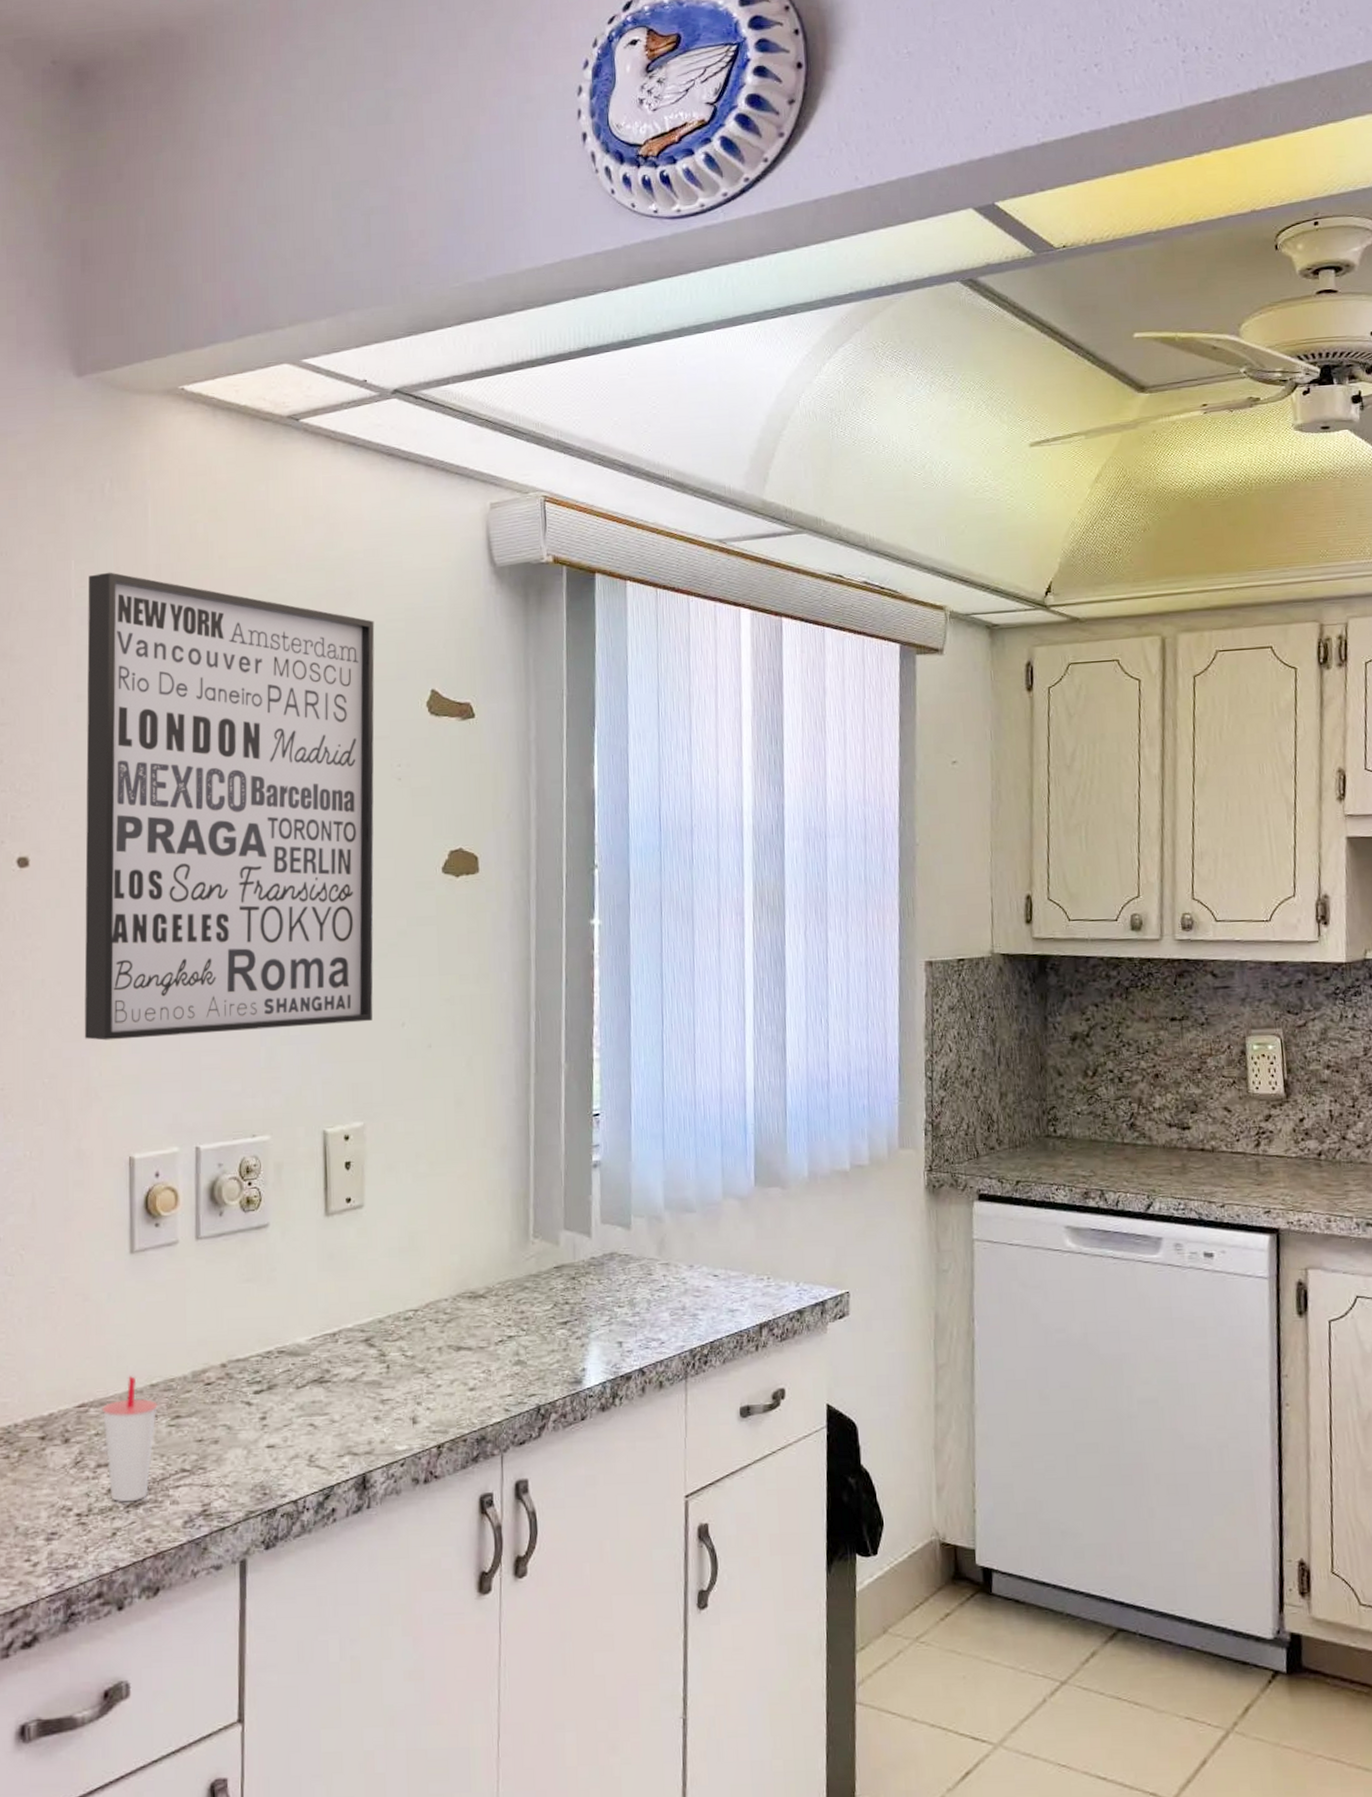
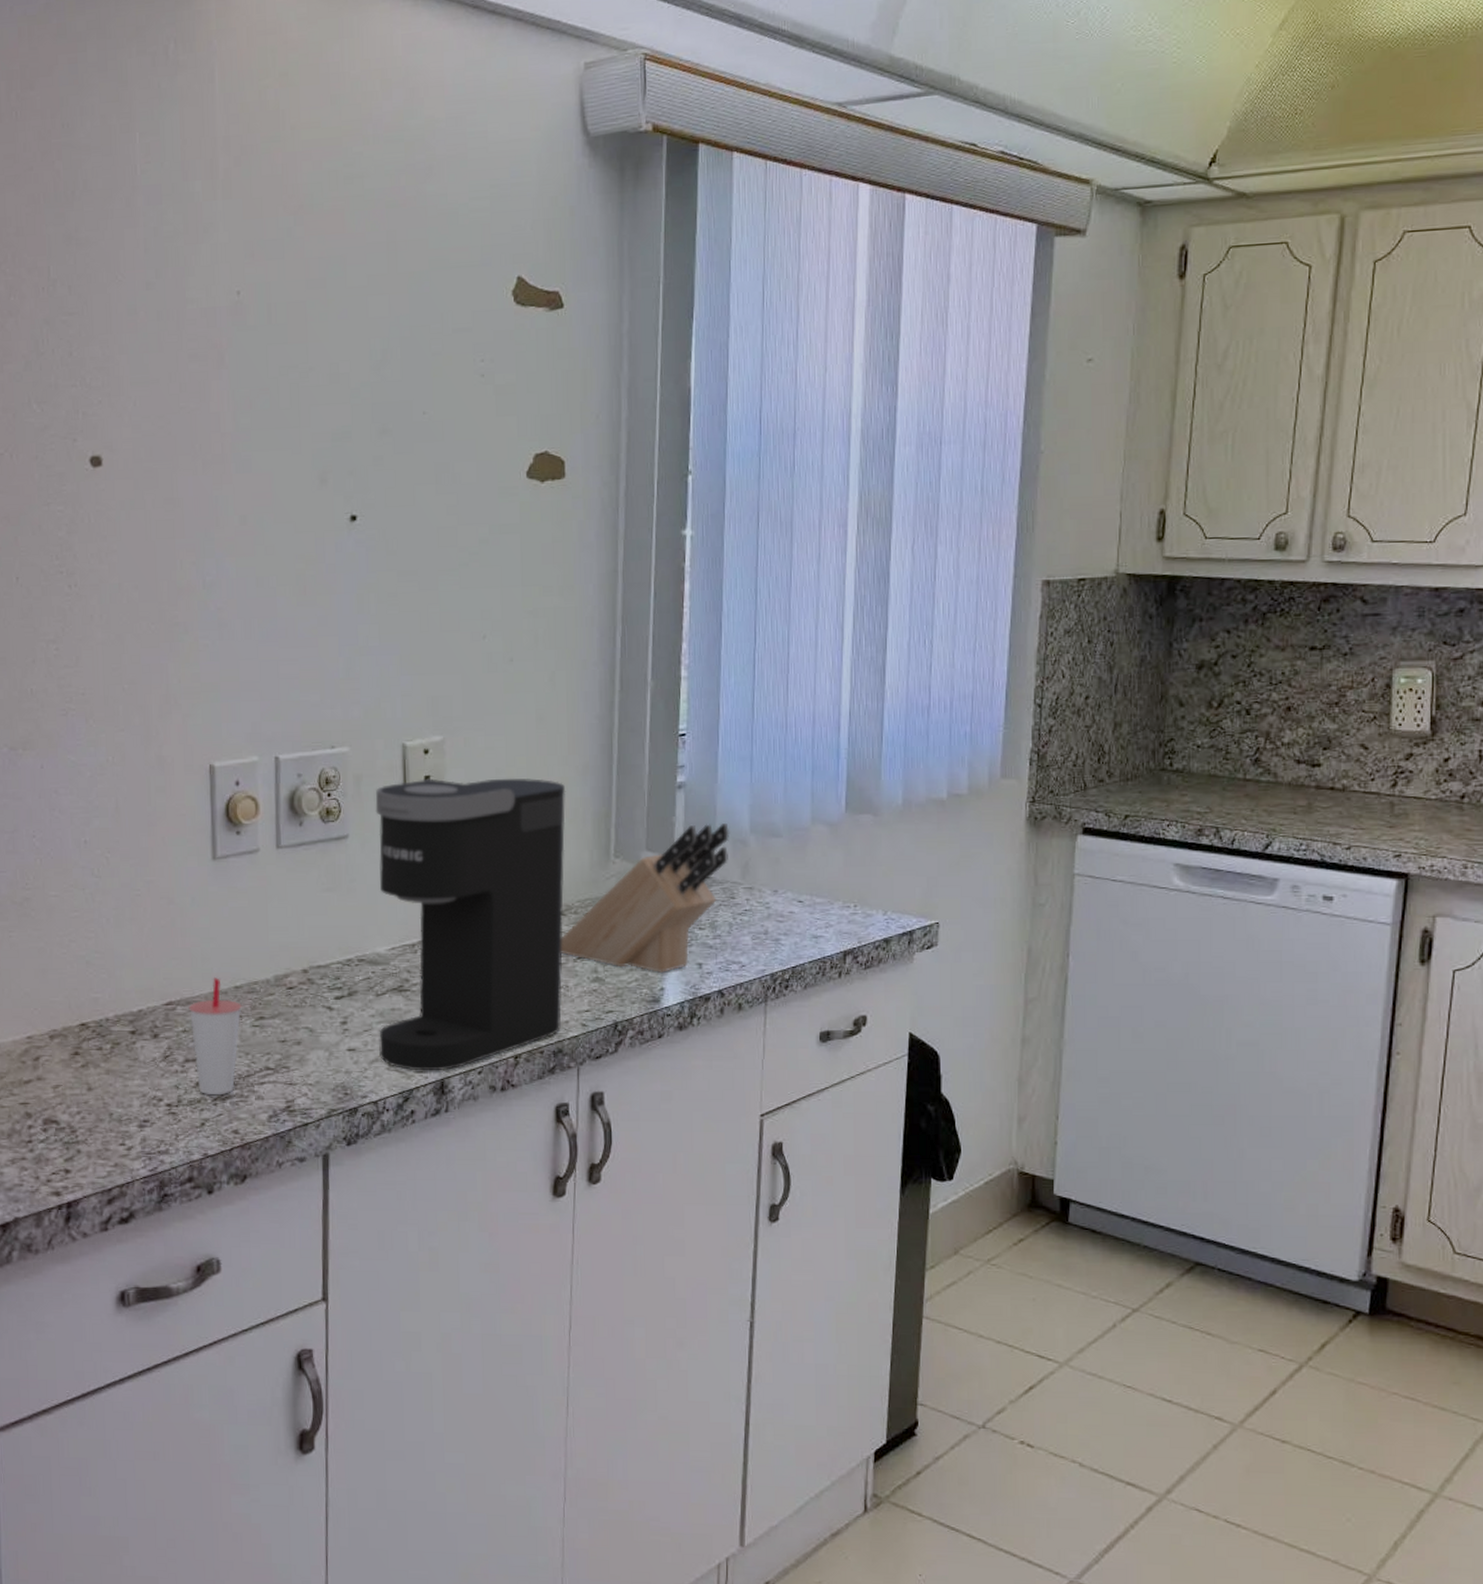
wall art: present [84,572,375,1041] -> none [154,145,457,647]
coffee maker: none [296,1161,485,1466] -> present [375,778,566,1071]
knife block: none [482,1199,646,1353] -> present [561,822,730,973]

